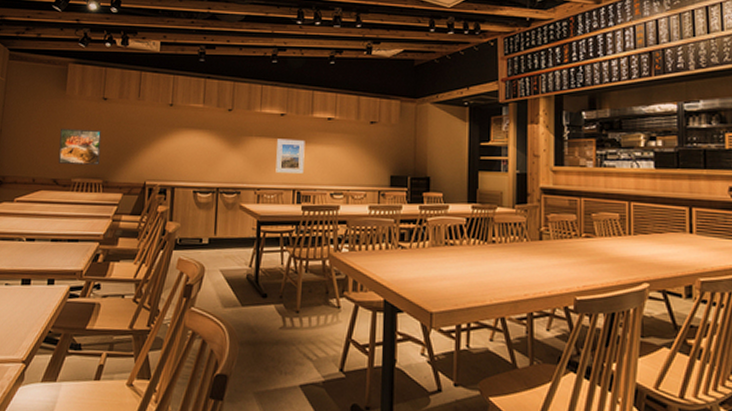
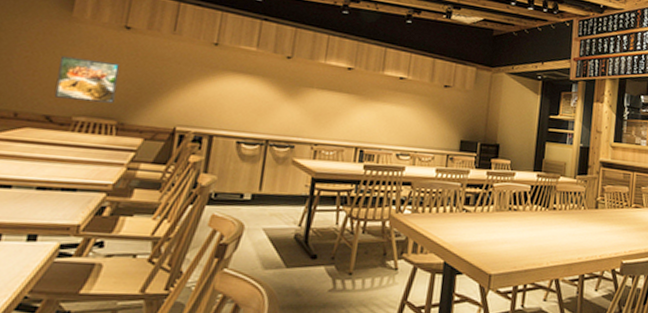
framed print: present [275,139,305,174] -> none [337,93,373,132]

